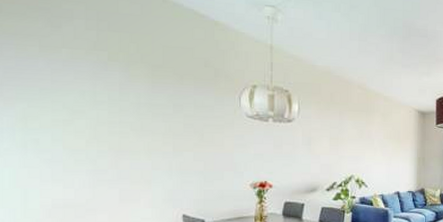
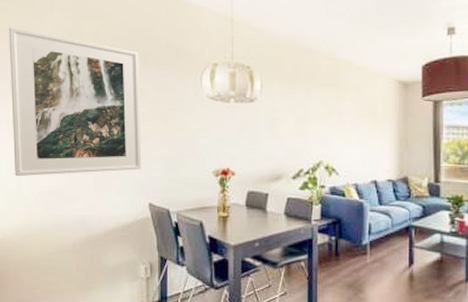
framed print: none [15,30,175,190] -> present [8,26,142,177]

